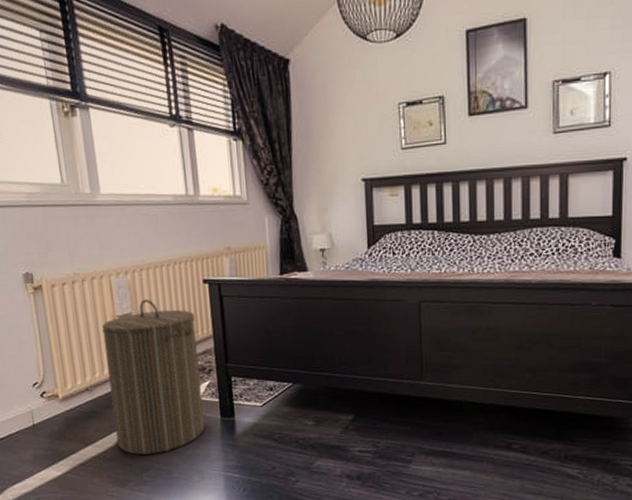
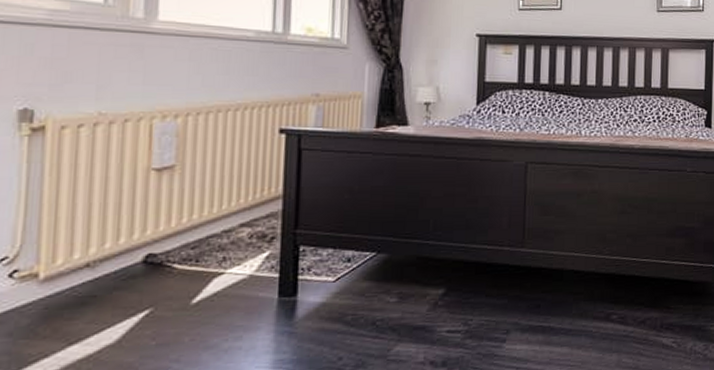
laundry hamper: present [102,299,205,455] -> none [120,149,261,353]

